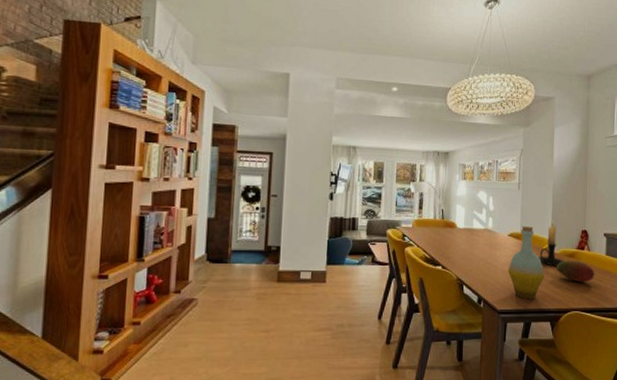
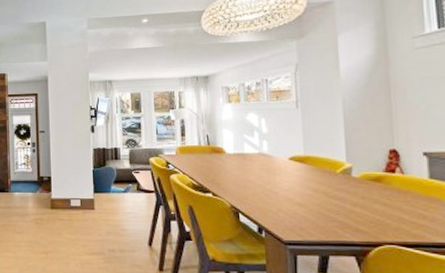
bottle: present [507,226,545,300] -> none [292,148,342,231]
candle holder: present [538,219,565,267] -> none [330,138,369,193]
fruit: present [556,260,595,283] -> none [357,185,415,212]

